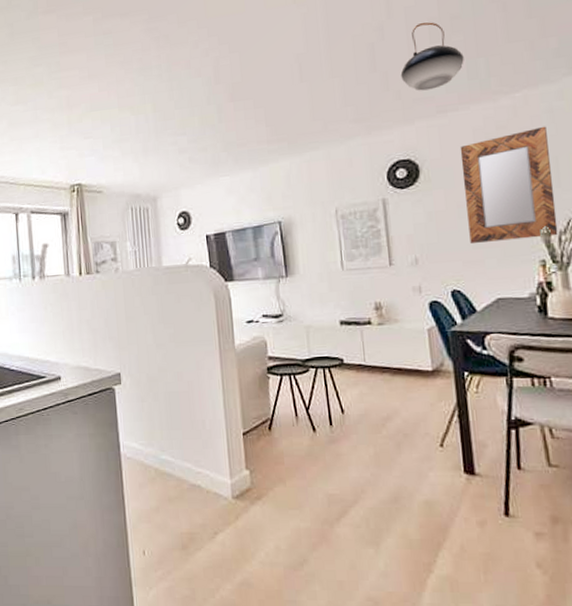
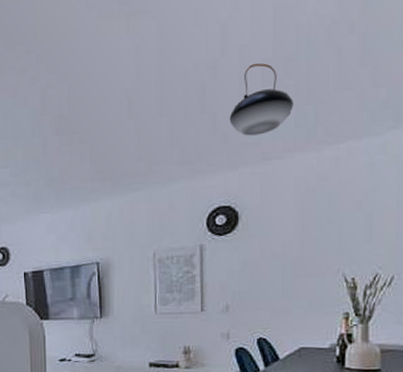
home mirror: present [460,126,558,243] -> none [279,180,366,293]

